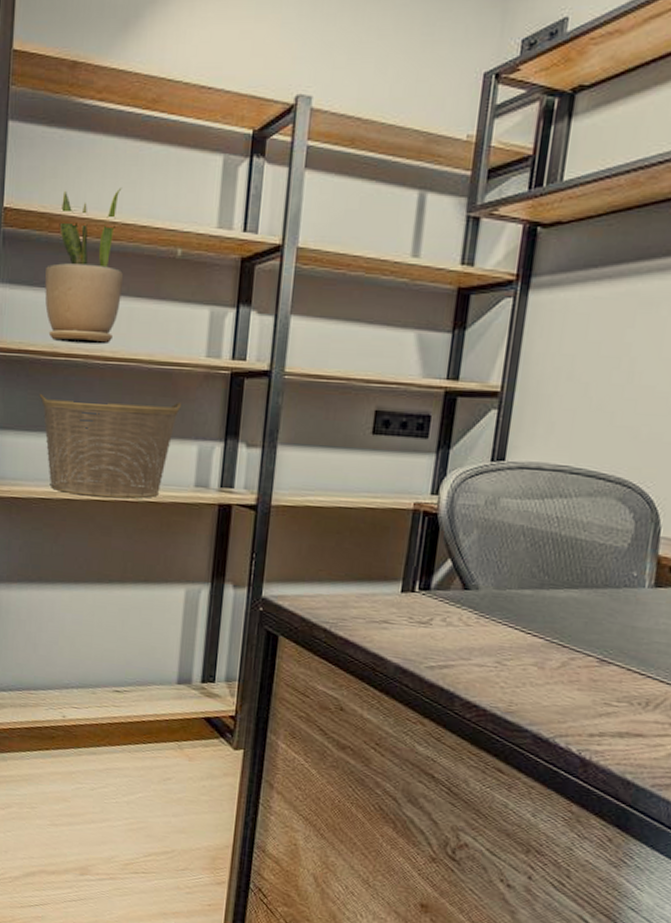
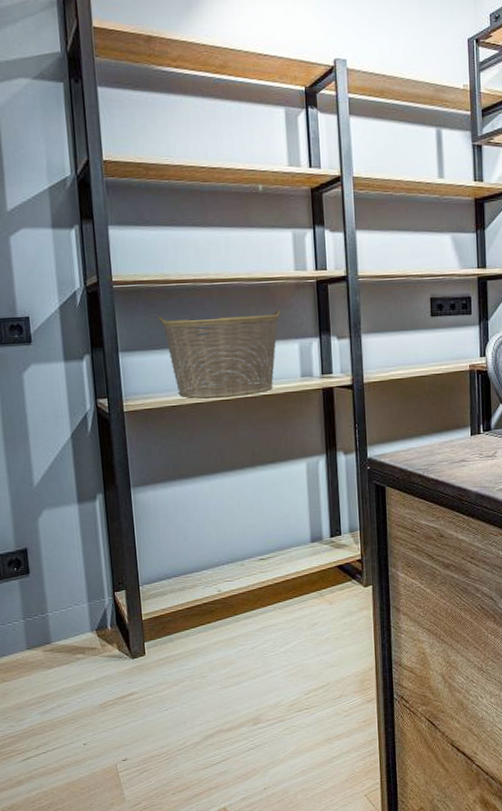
potted plant: present [44,188,124,345] -> none [149,138,218,271]

